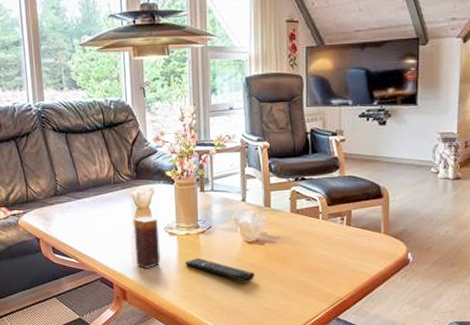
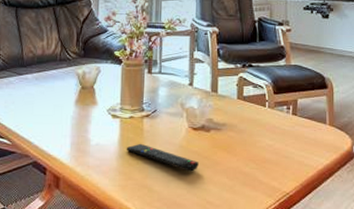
candle: present [133,216,161,268] -> none [74,96,102,153]

